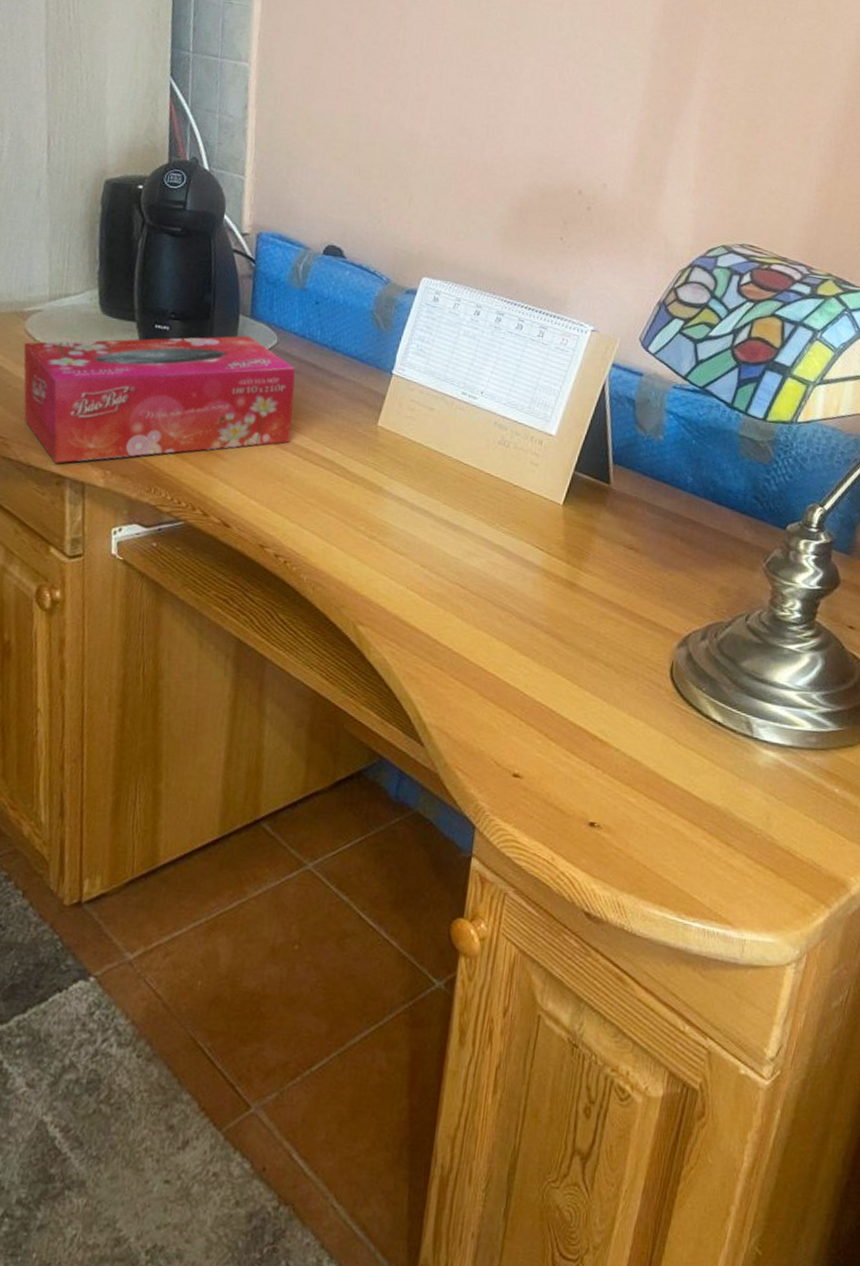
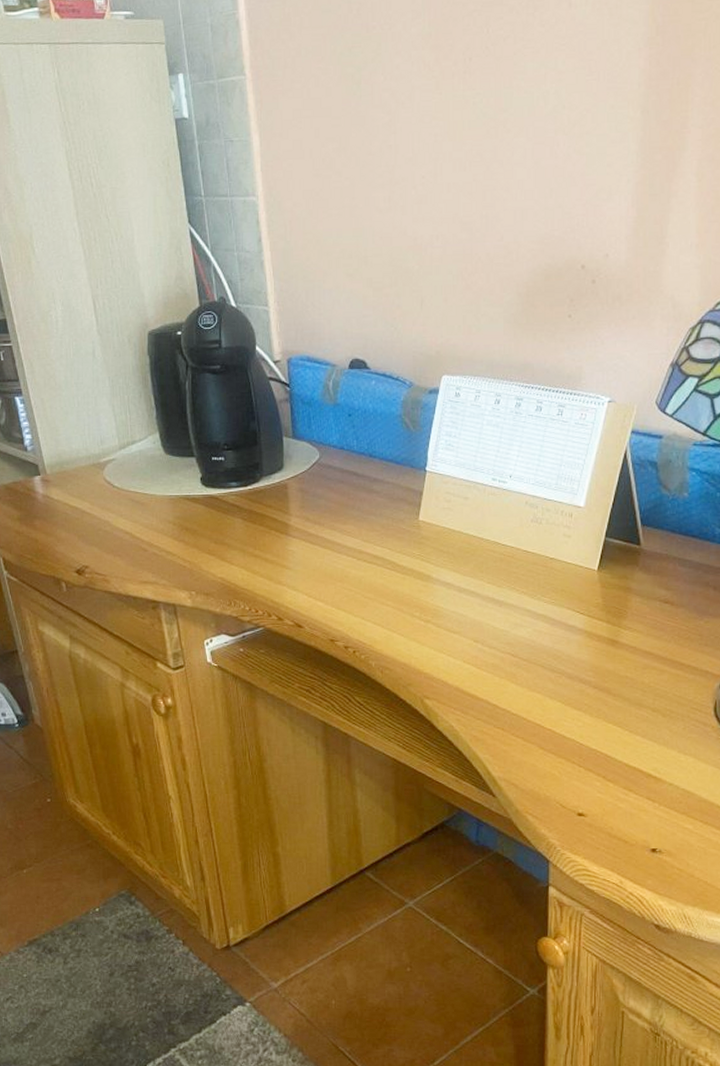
tissue box: present [23,335,296,464] -> none [106,455,344,591]

